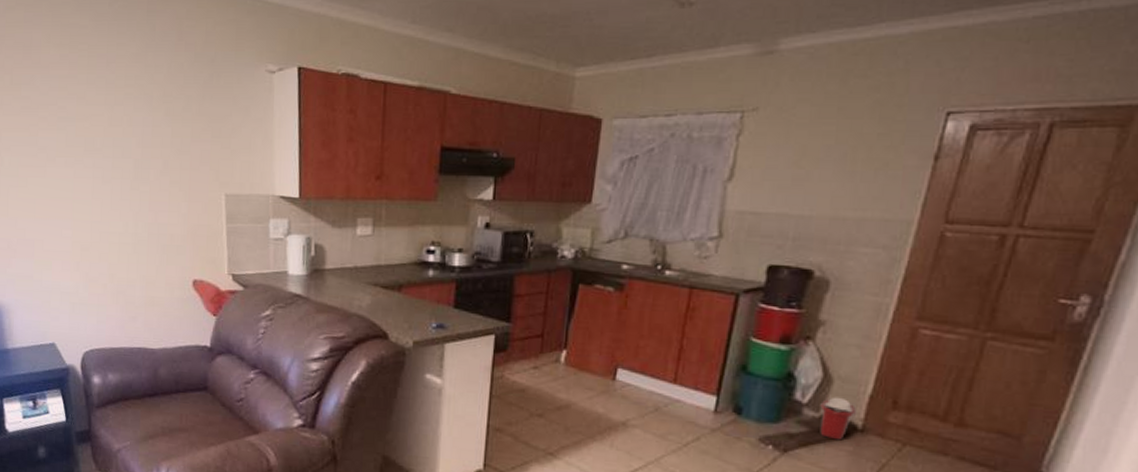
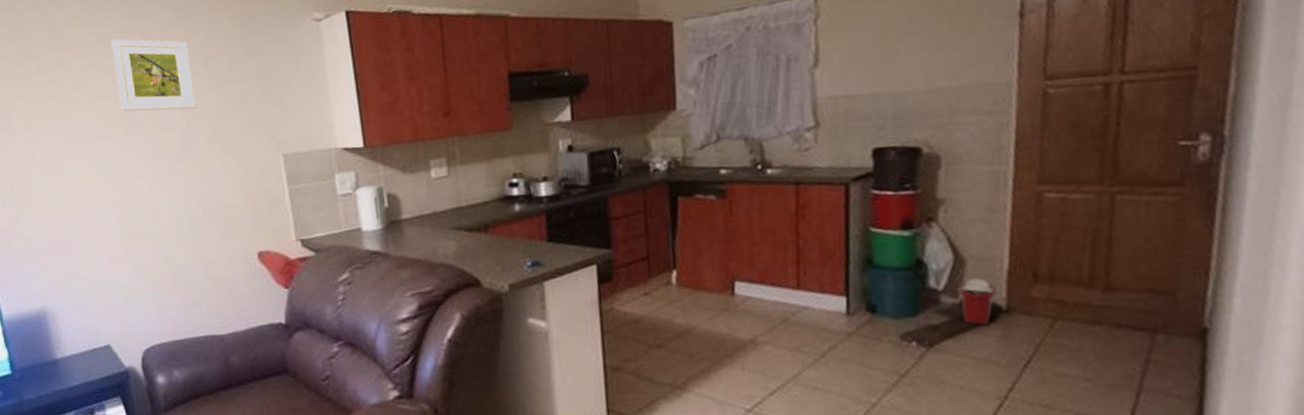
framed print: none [80,65,152,140] -> present [111,39,196,112]

